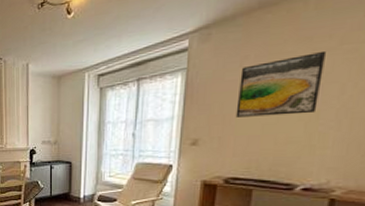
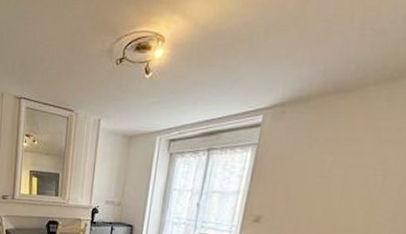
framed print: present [235,50,326,118] -> none [299,143,392,203]

